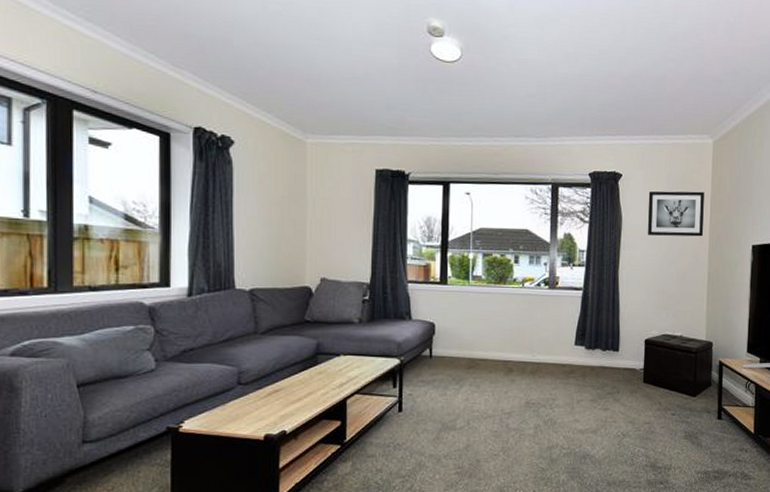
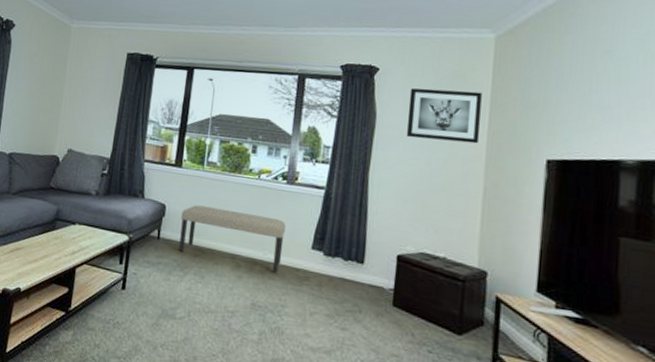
bench: none [451,319,551,371] -> present [179,205,287,273]

